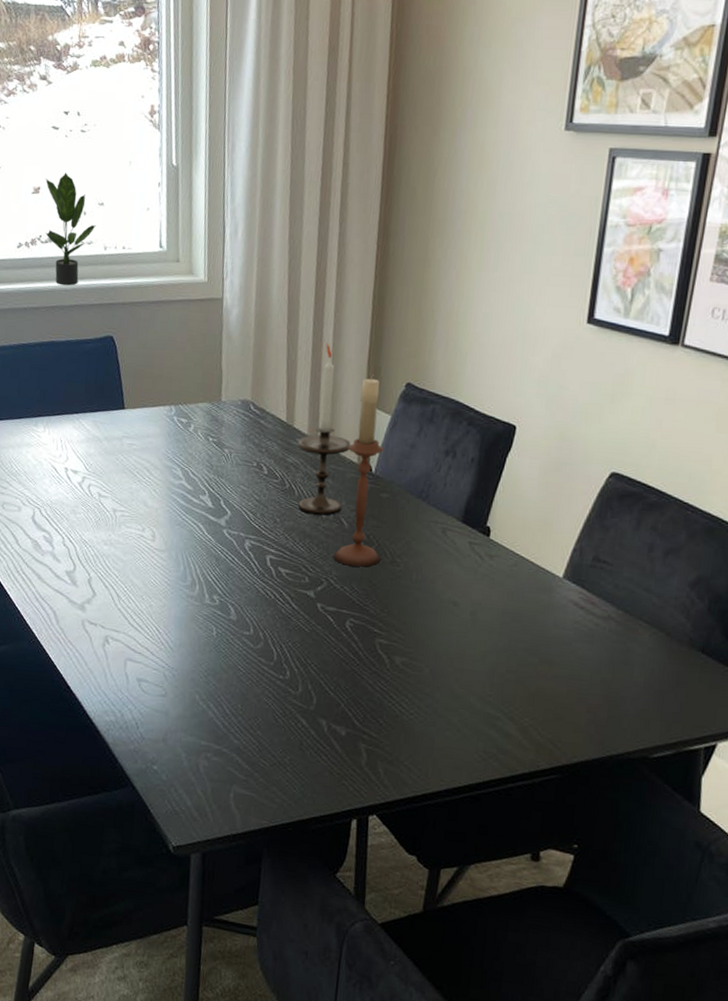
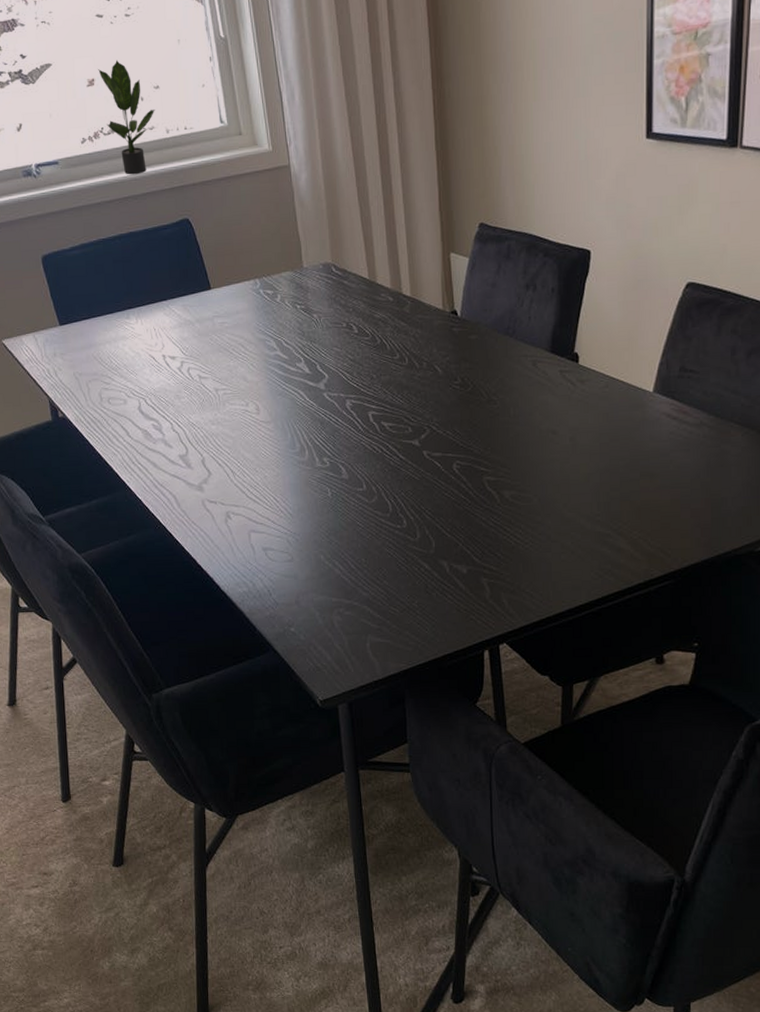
candlestick: present [297,342,351,516] -> none [383,194,434,366]
candlestick: present [333,374,383,567] -> none [431,220,478,411]

